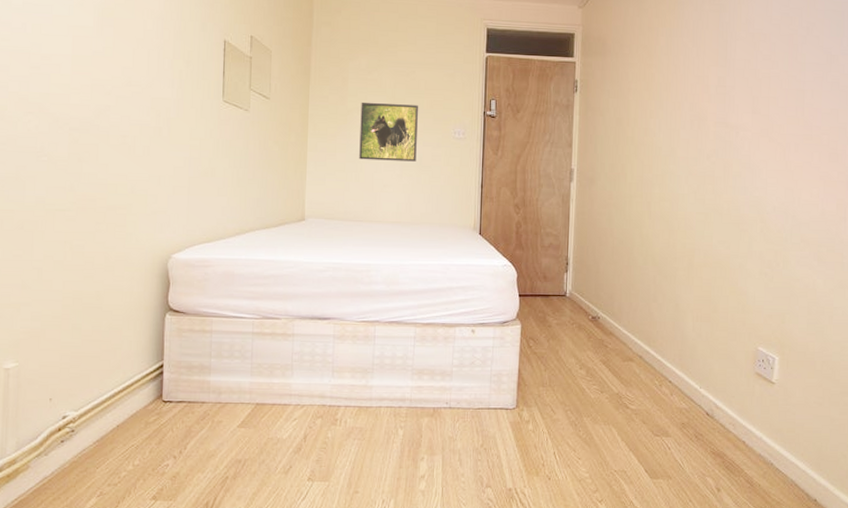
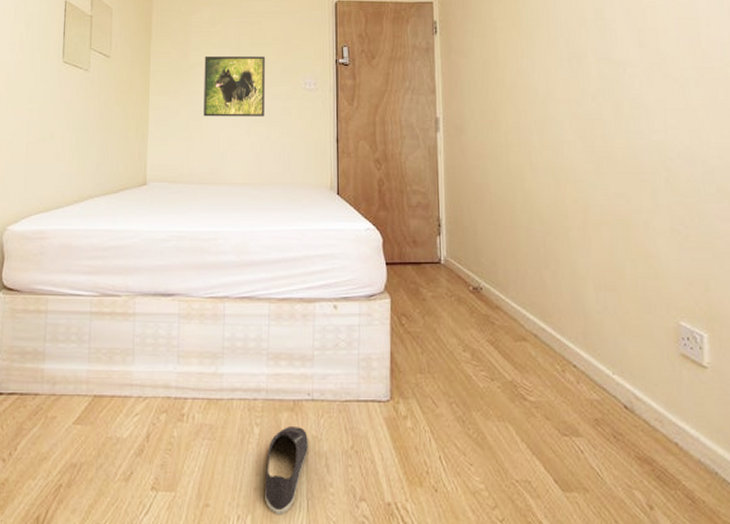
shoe: none [406,429,445,499] -> present [265,427,308,515]

